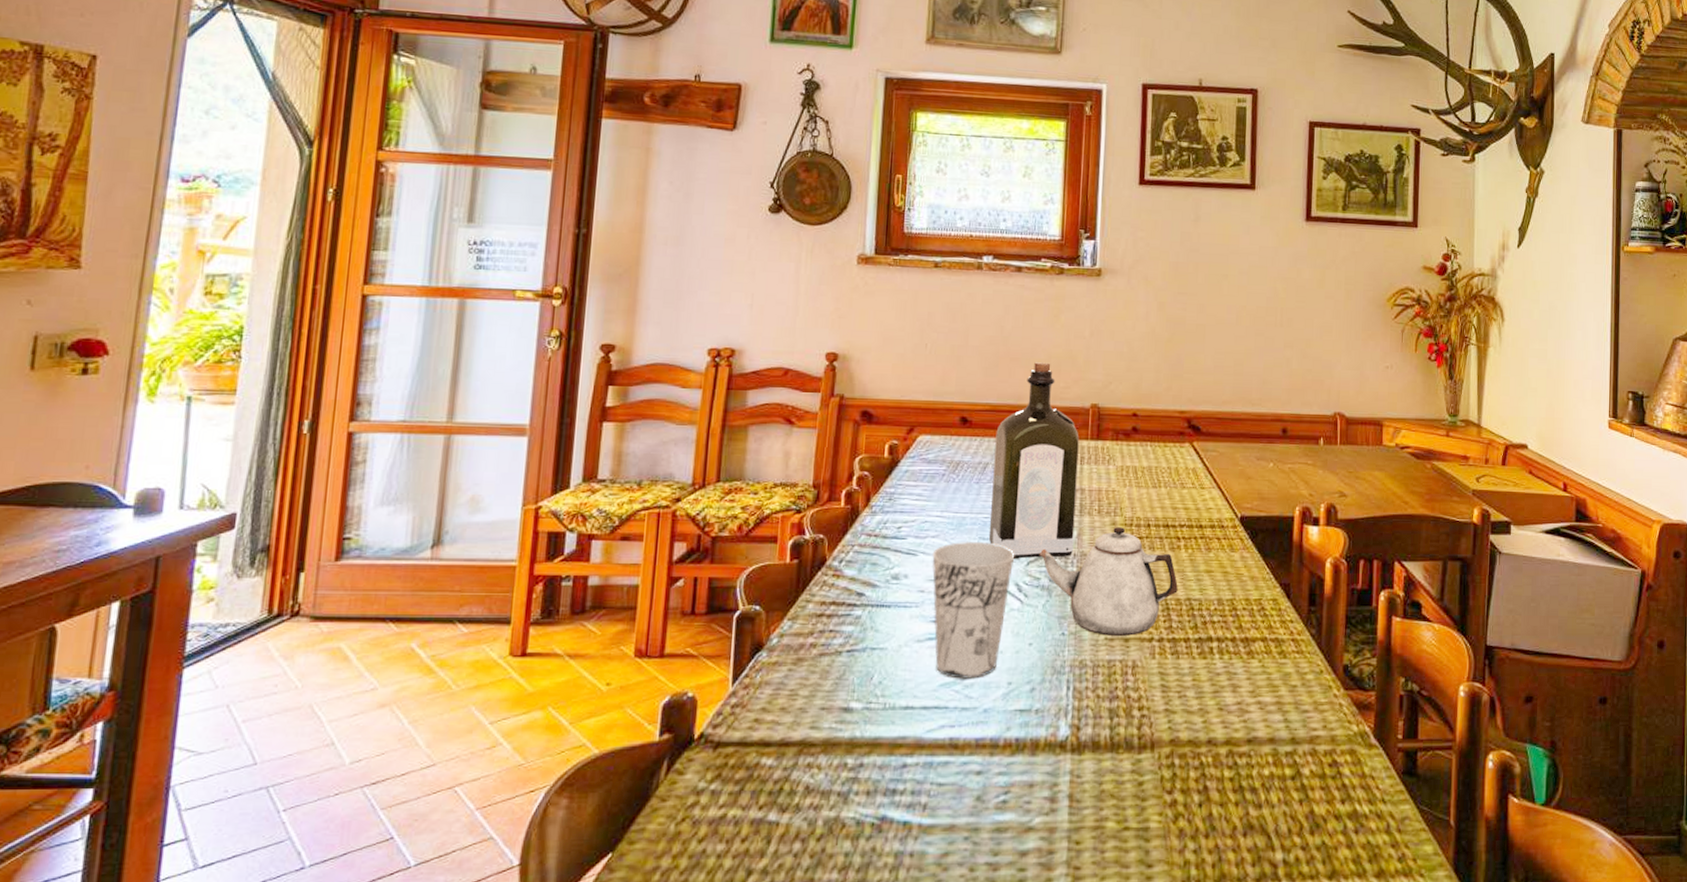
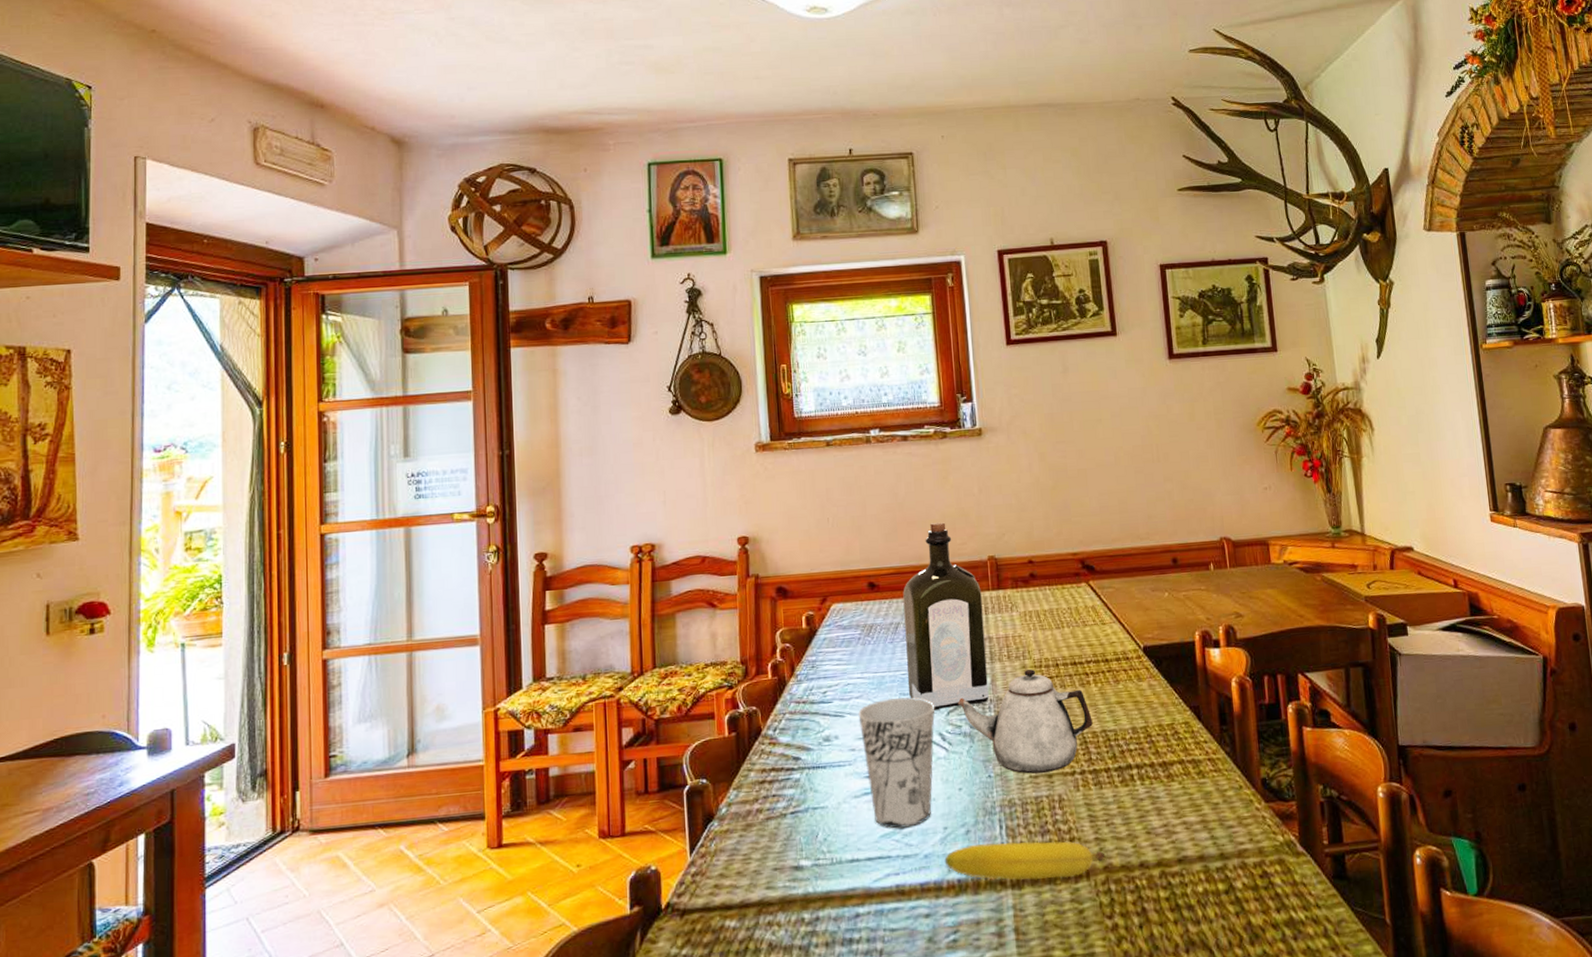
fruit: none [1004,704,1172,747] -> present [944,841,1105,880]

